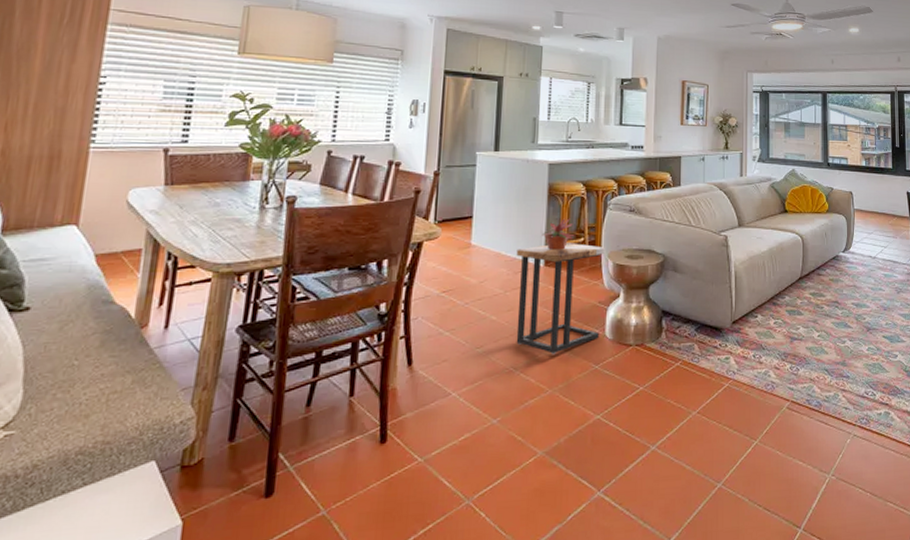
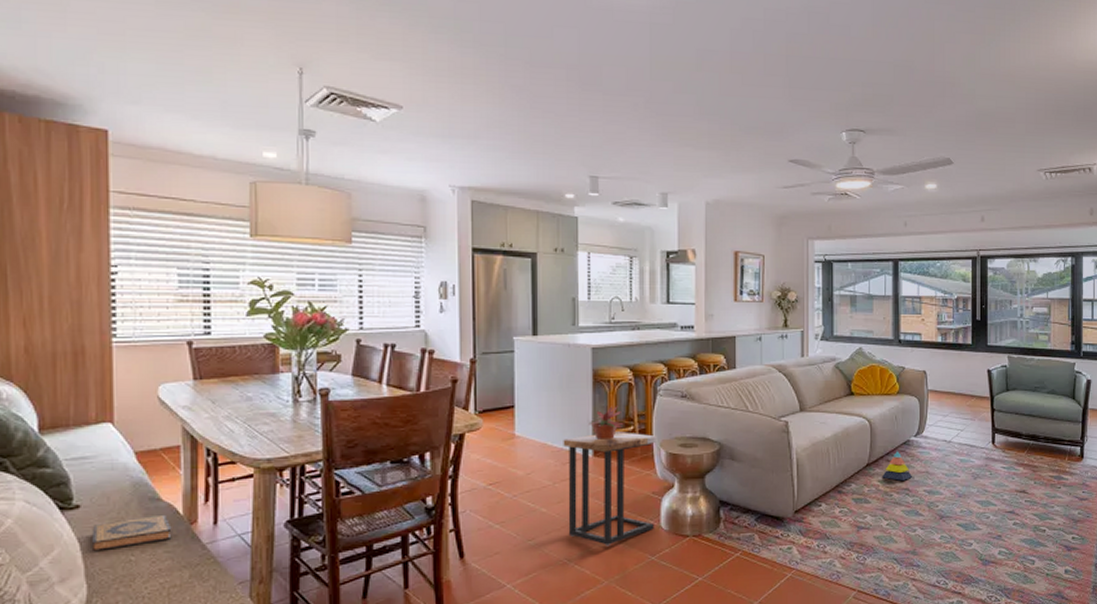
hardback book: none [34,317,121,356] -> present [91,514,172,552]
stacking toy: none [814,265,841,294] -> present [882,451,912,481]

